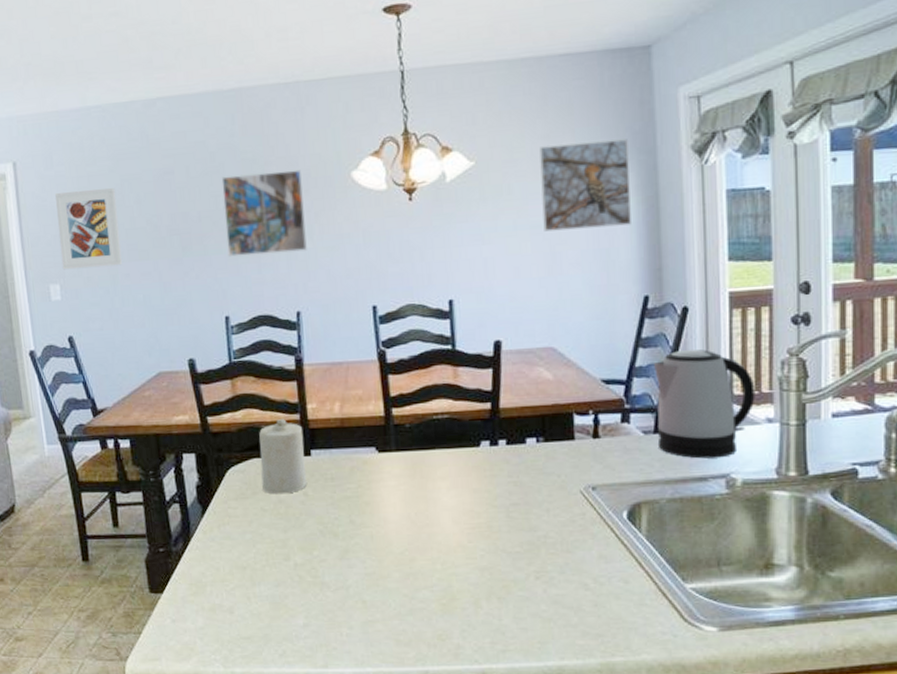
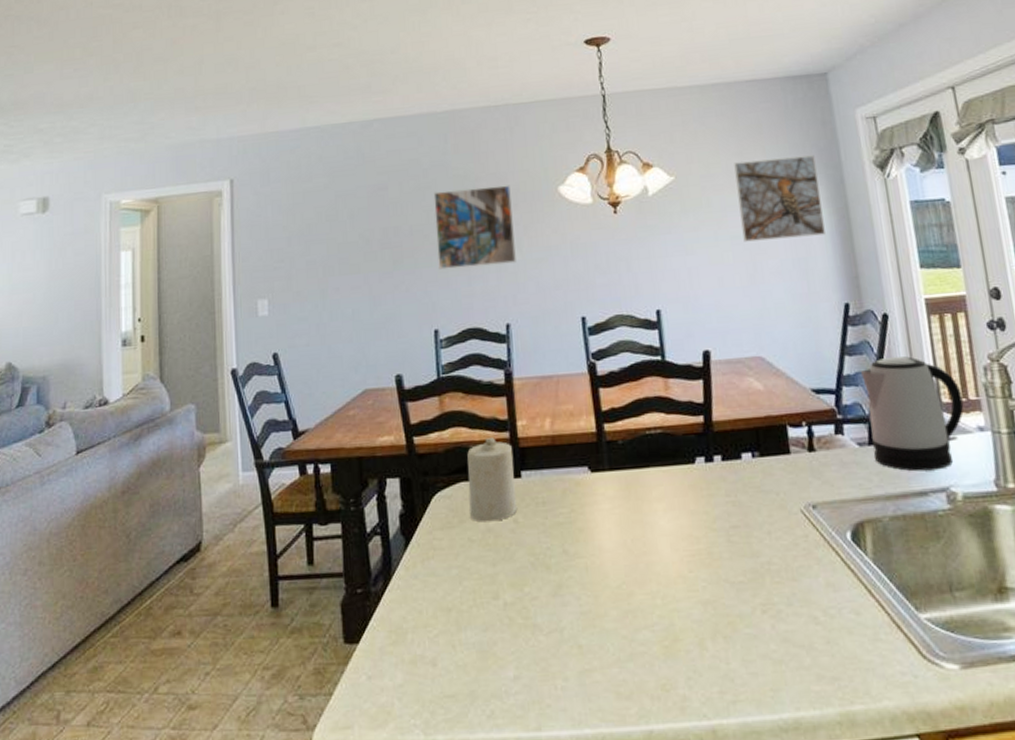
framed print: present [55,187,122,270] -> none [269,202,333,285]

